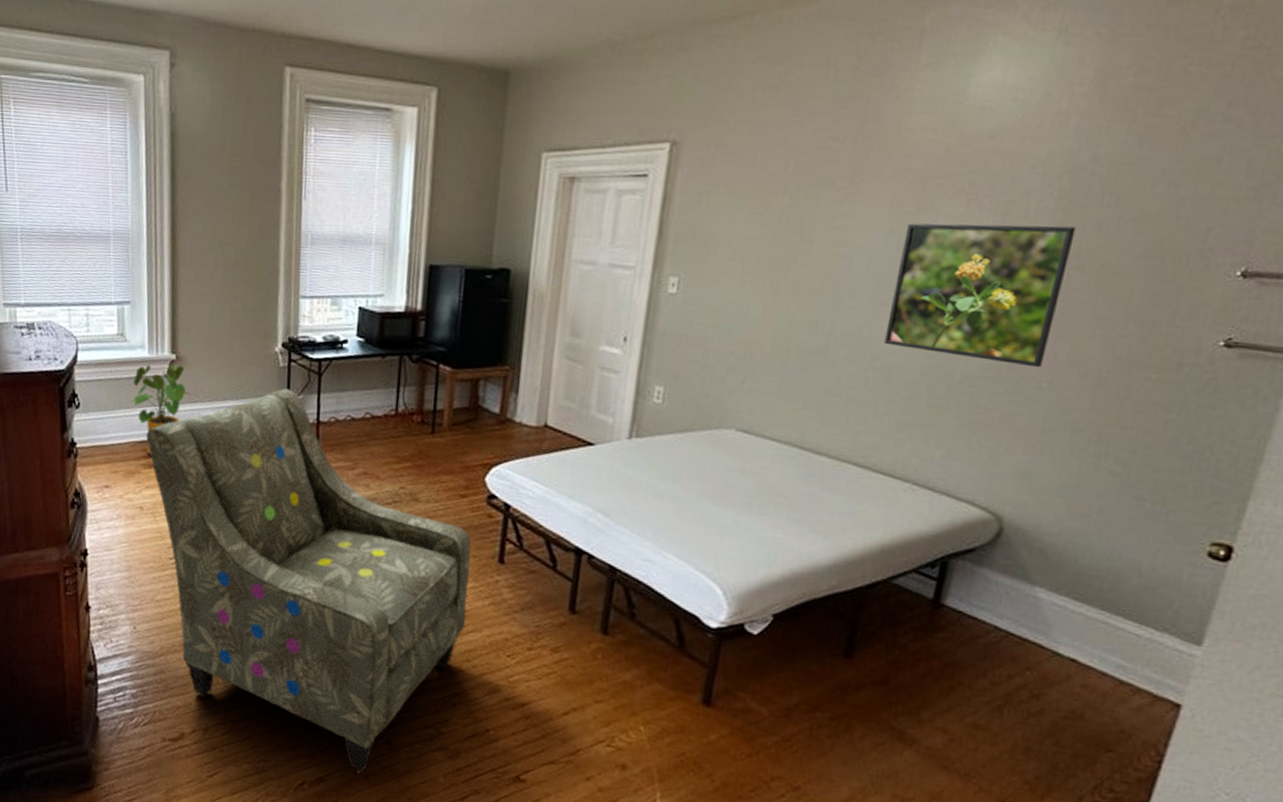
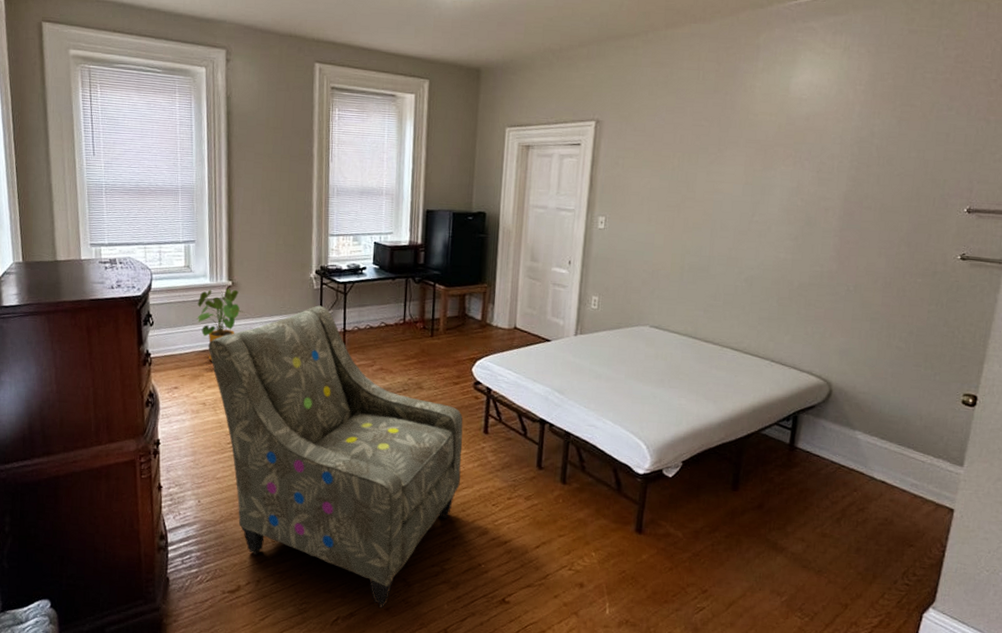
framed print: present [884,223,1076,368] -> none [746,177,864,277]

